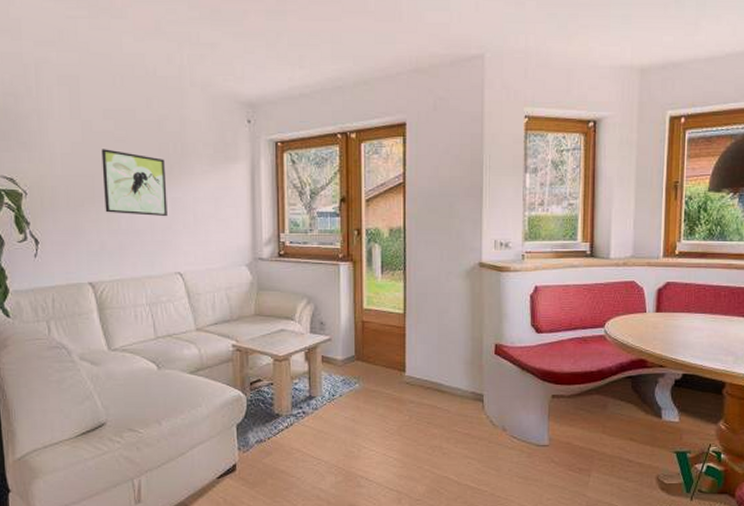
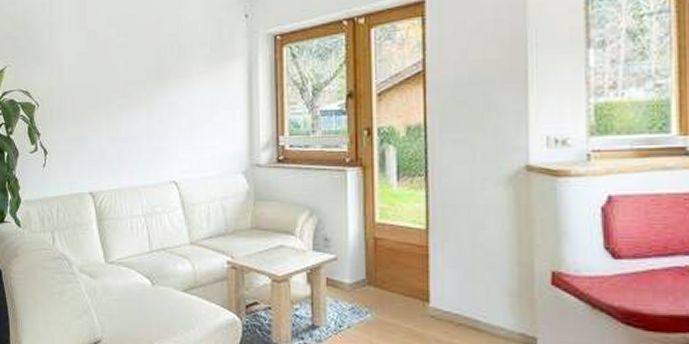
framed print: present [101,149,168,217] -> none [104,56,164,123]

